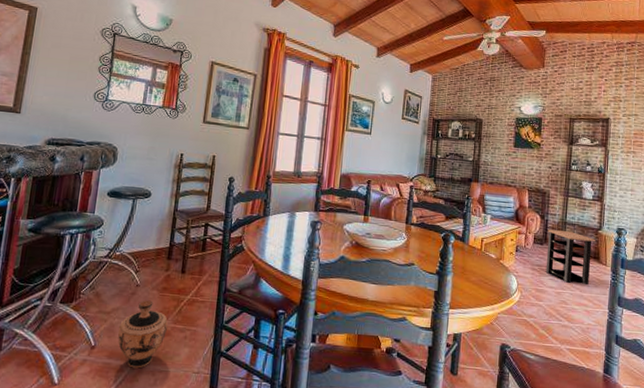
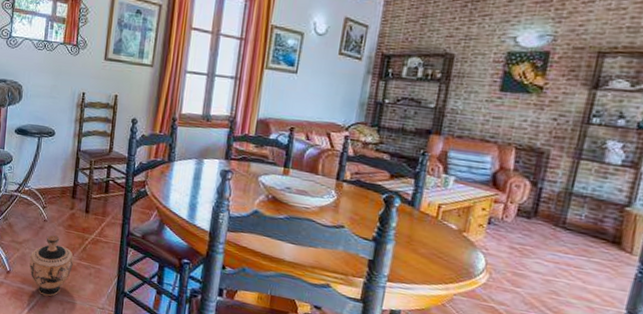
side table: present [545,230,596,286] -> none [530,200,619,276]

